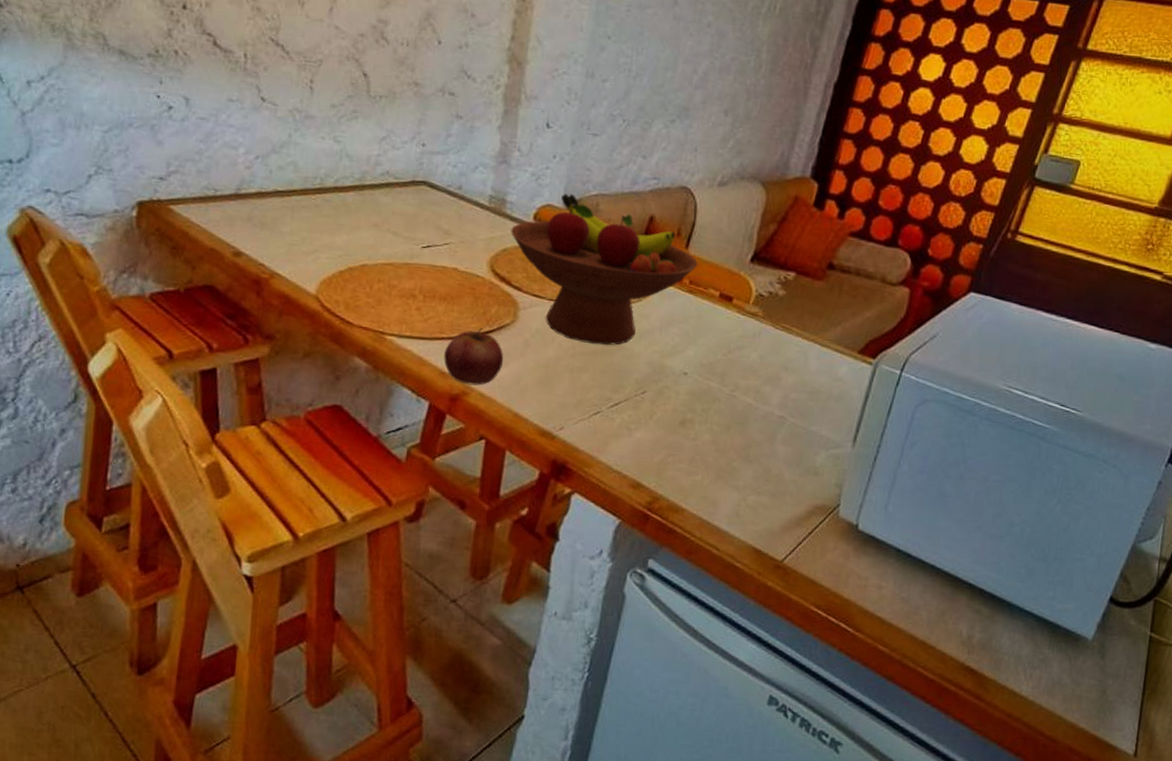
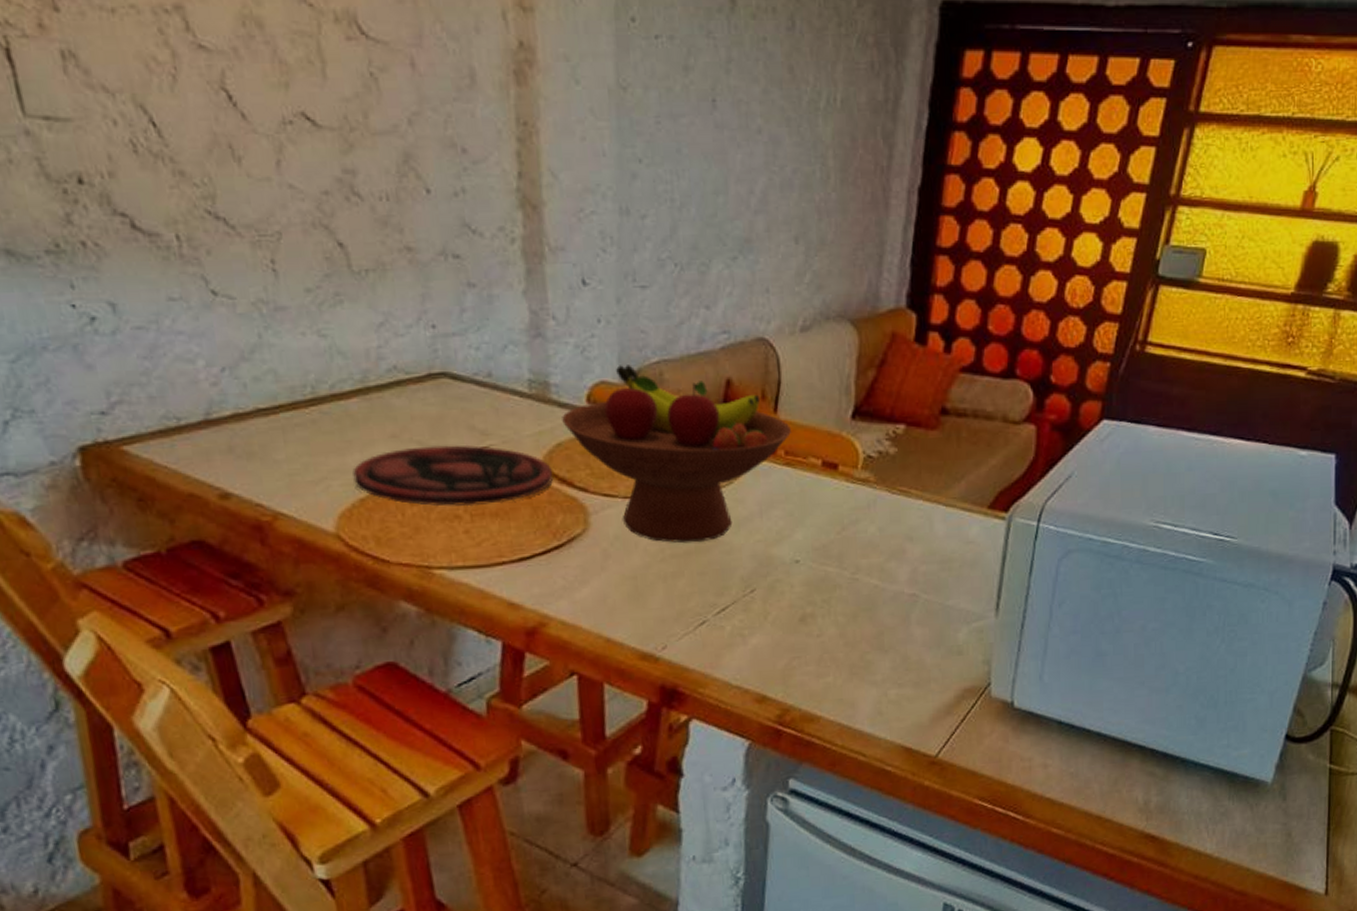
plate: none [338,236,495,290] -> present [352,445,553,507]
apple: present [444,327,504,386] -> none [508,542,582,614]

